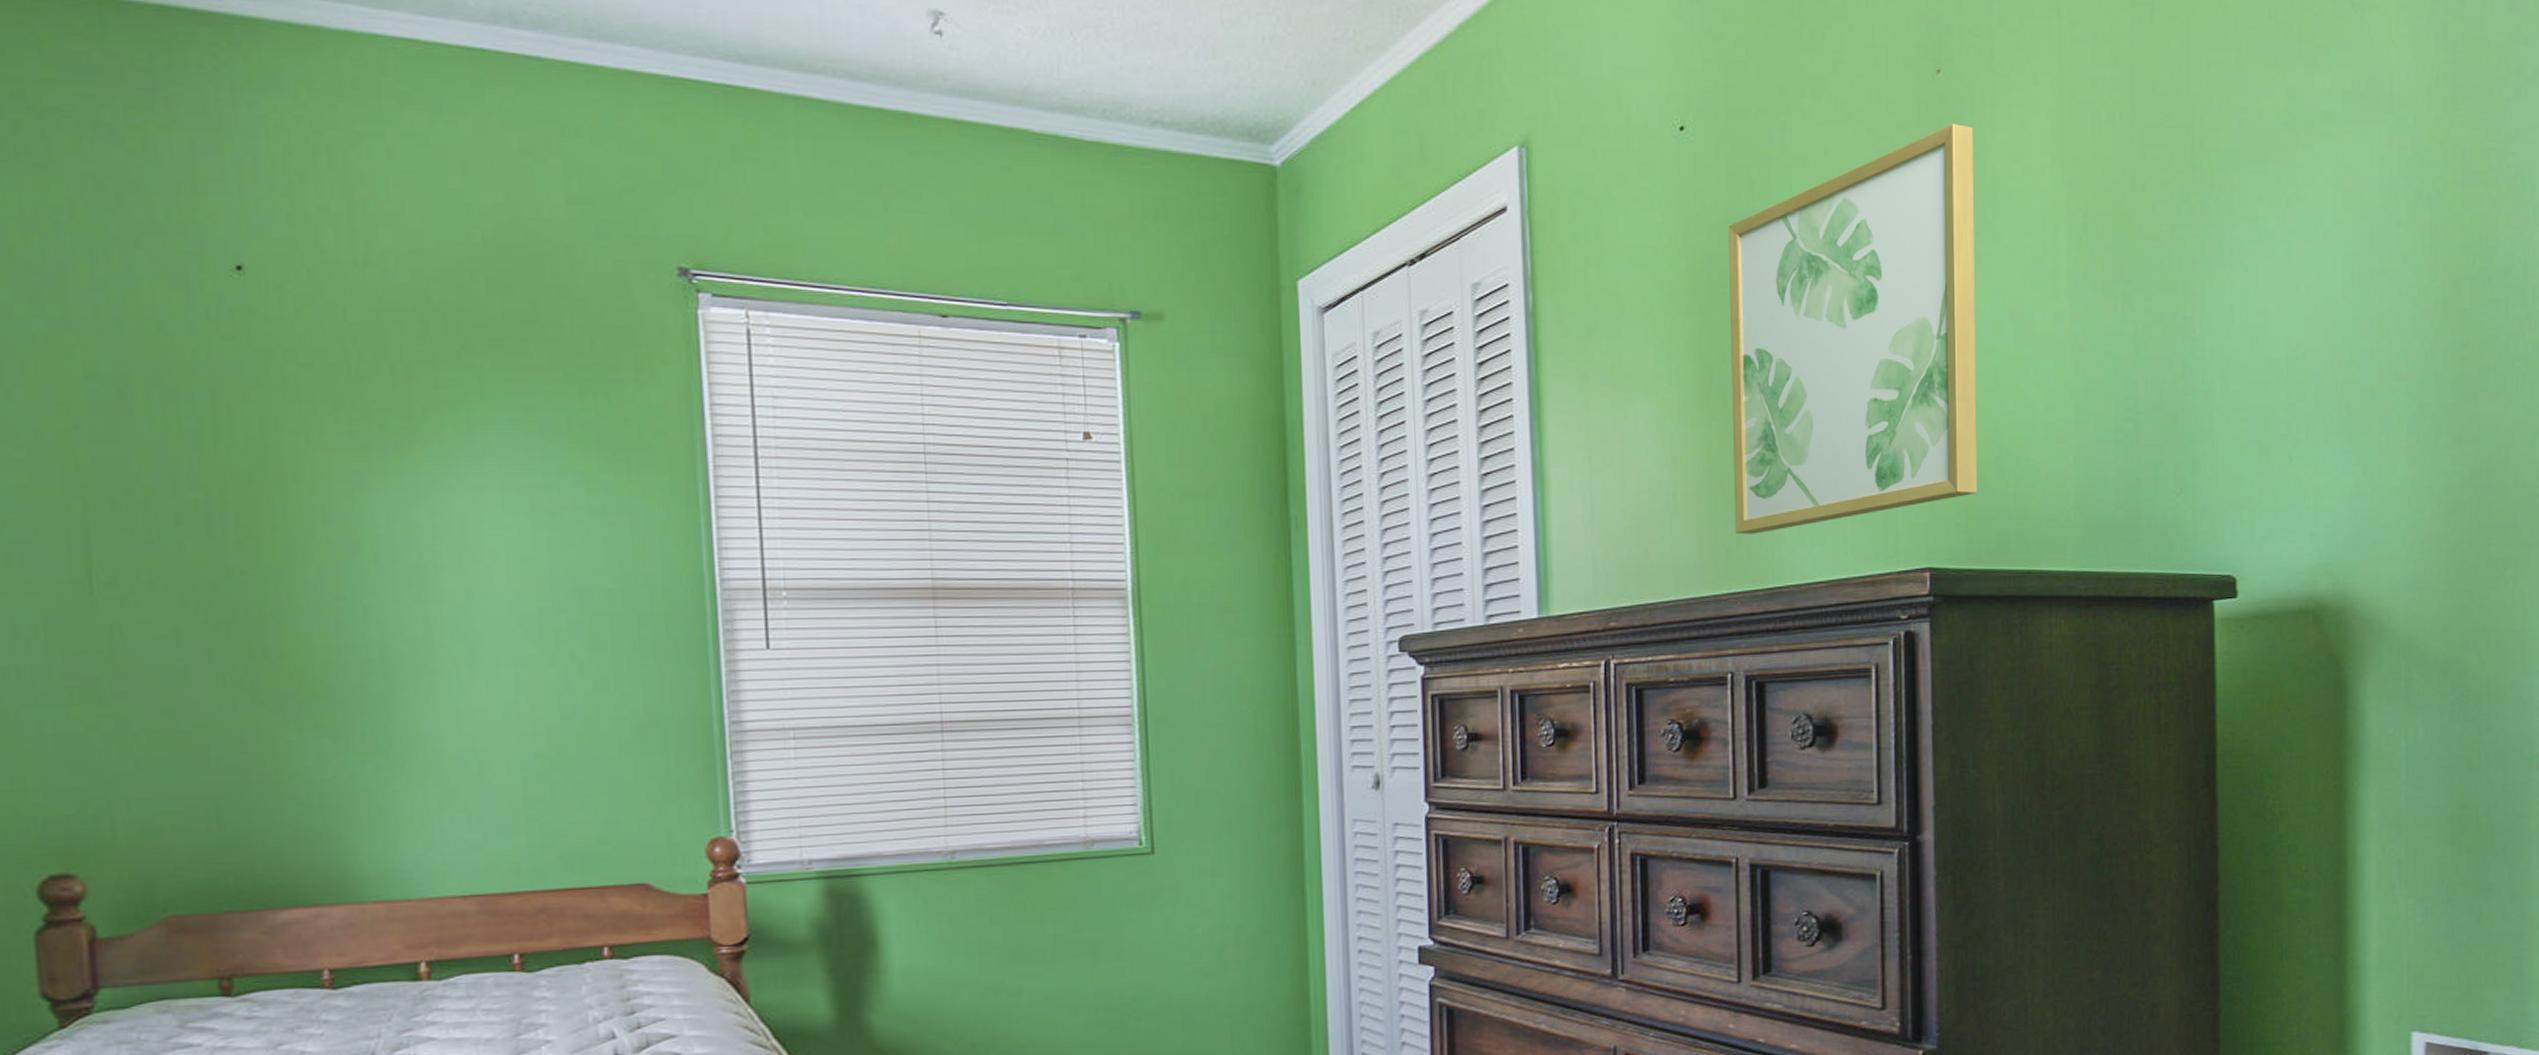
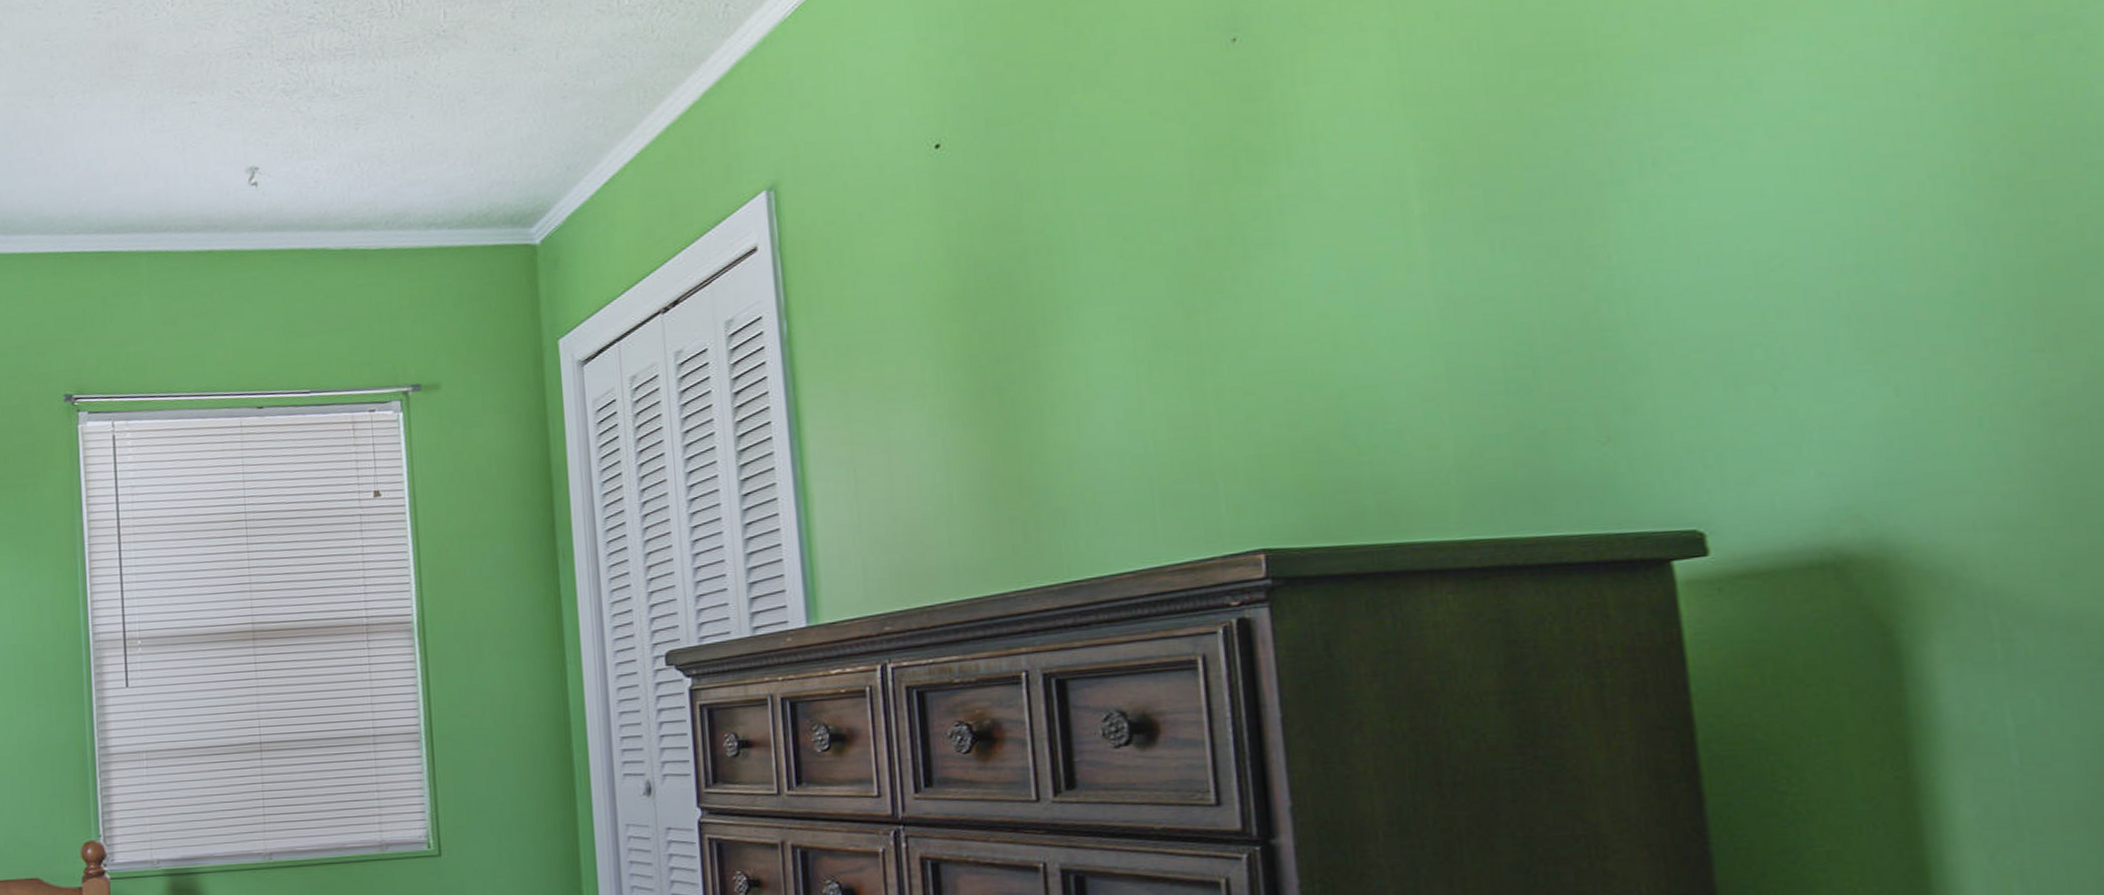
wall art: present [1728,124,1978,534] -> none [995,88,1321,531]

